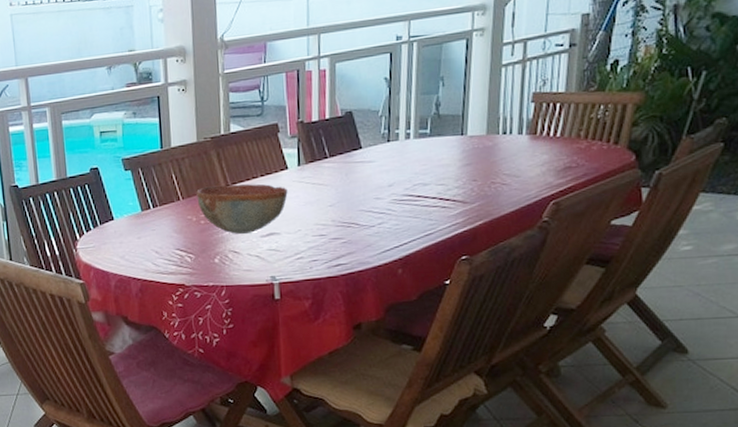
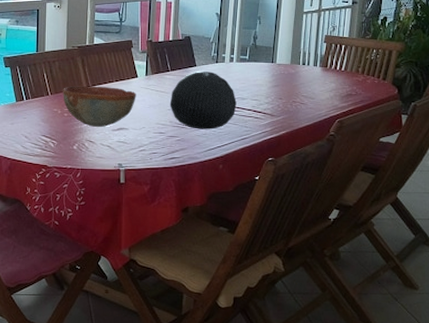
decorative ball: none [330,153,417,227] -> present [170,70,237,129]

